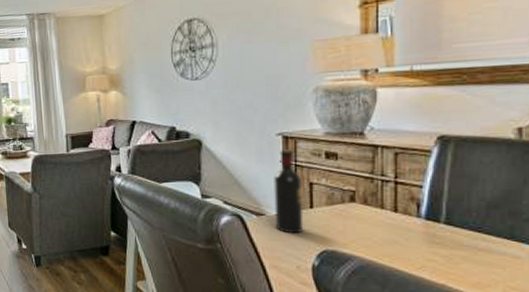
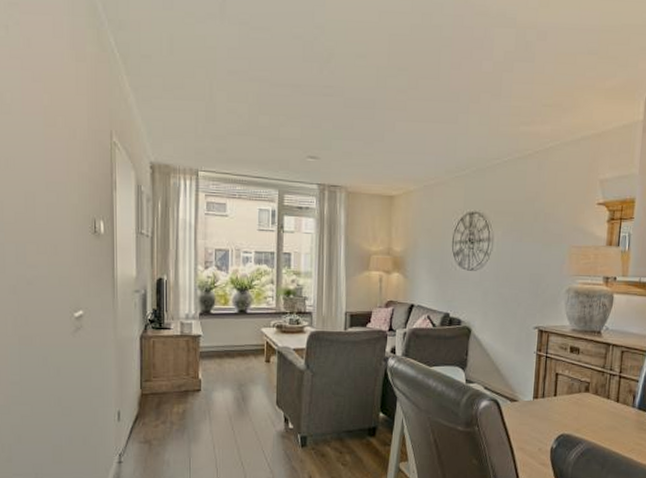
wine bottle: present [274,149,304,234] -> none [525,342,550,419]

